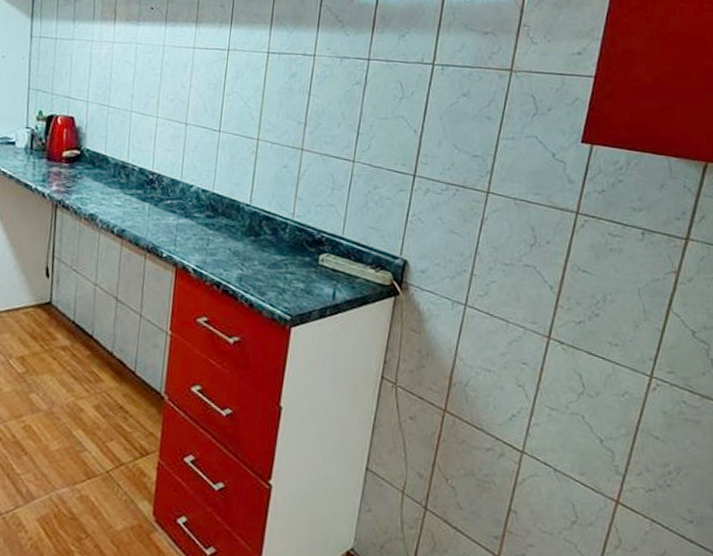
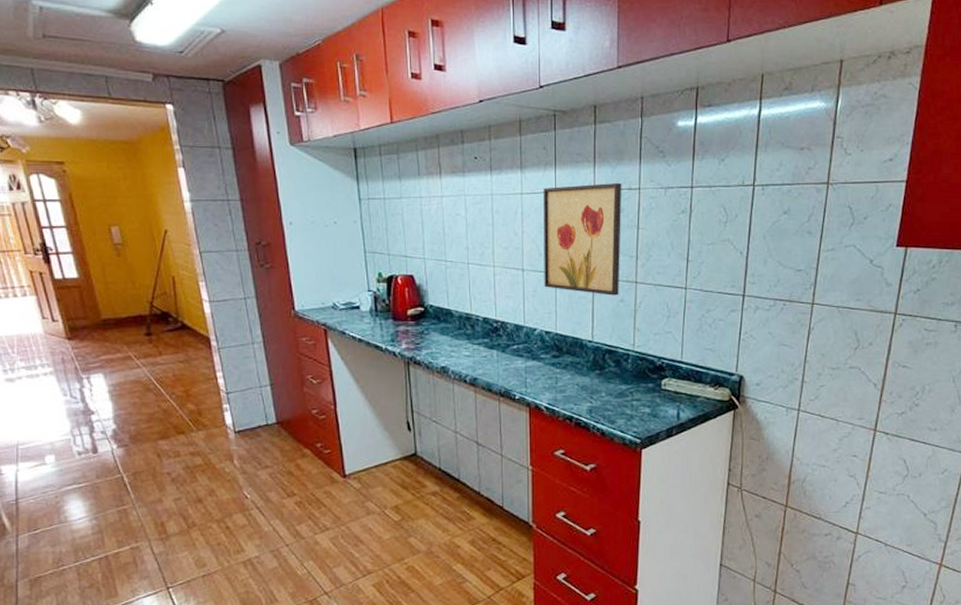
wall art: none [206,44,297,161] -> present [543,182,622,296]

